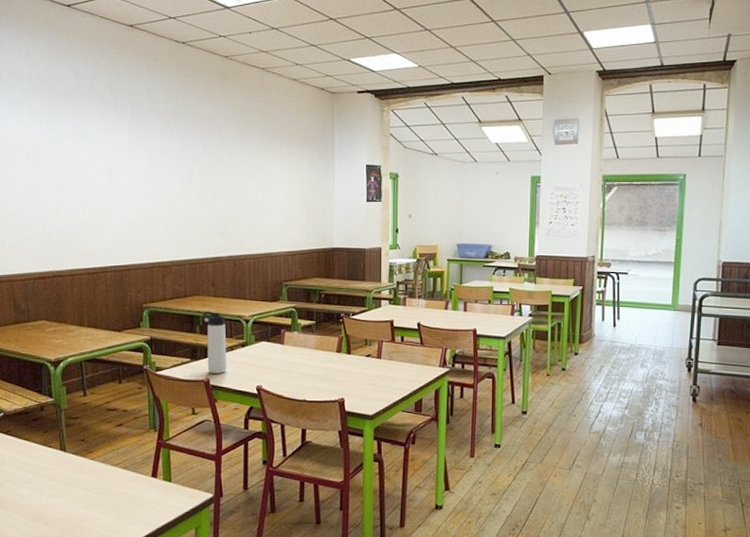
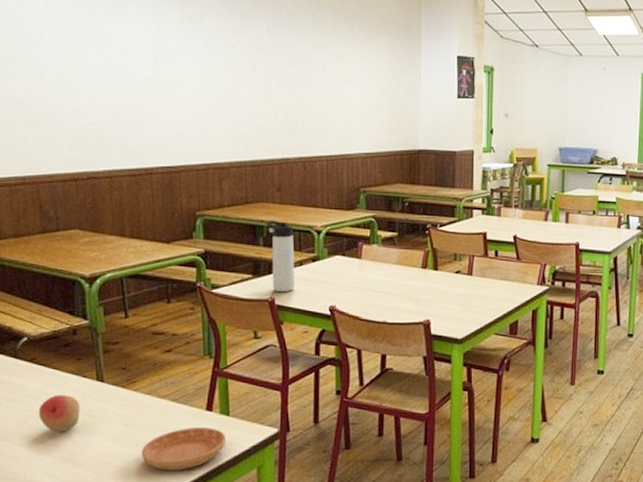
fruit: none [12,463,47,494] -> present [38,395,80,431]
saucer: none [97,492,168,530] -> present [141,428,225,471]

